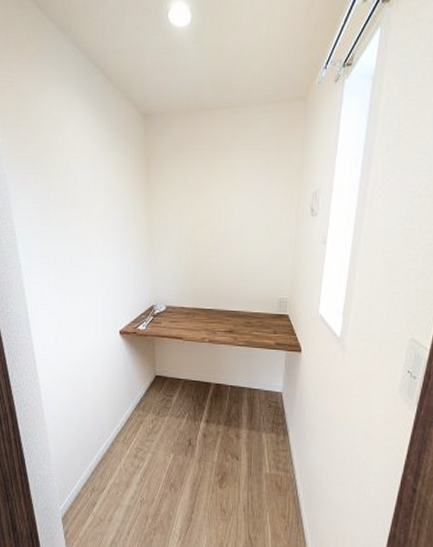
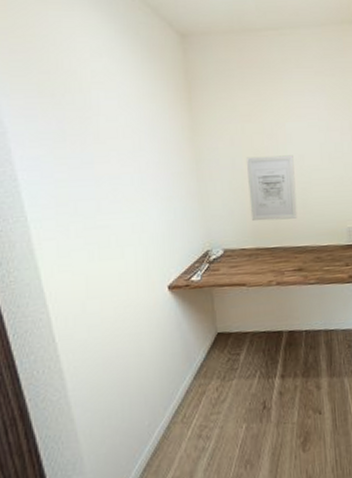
wall art: none [191,226,234,285] -> present [245,155,298,222]

